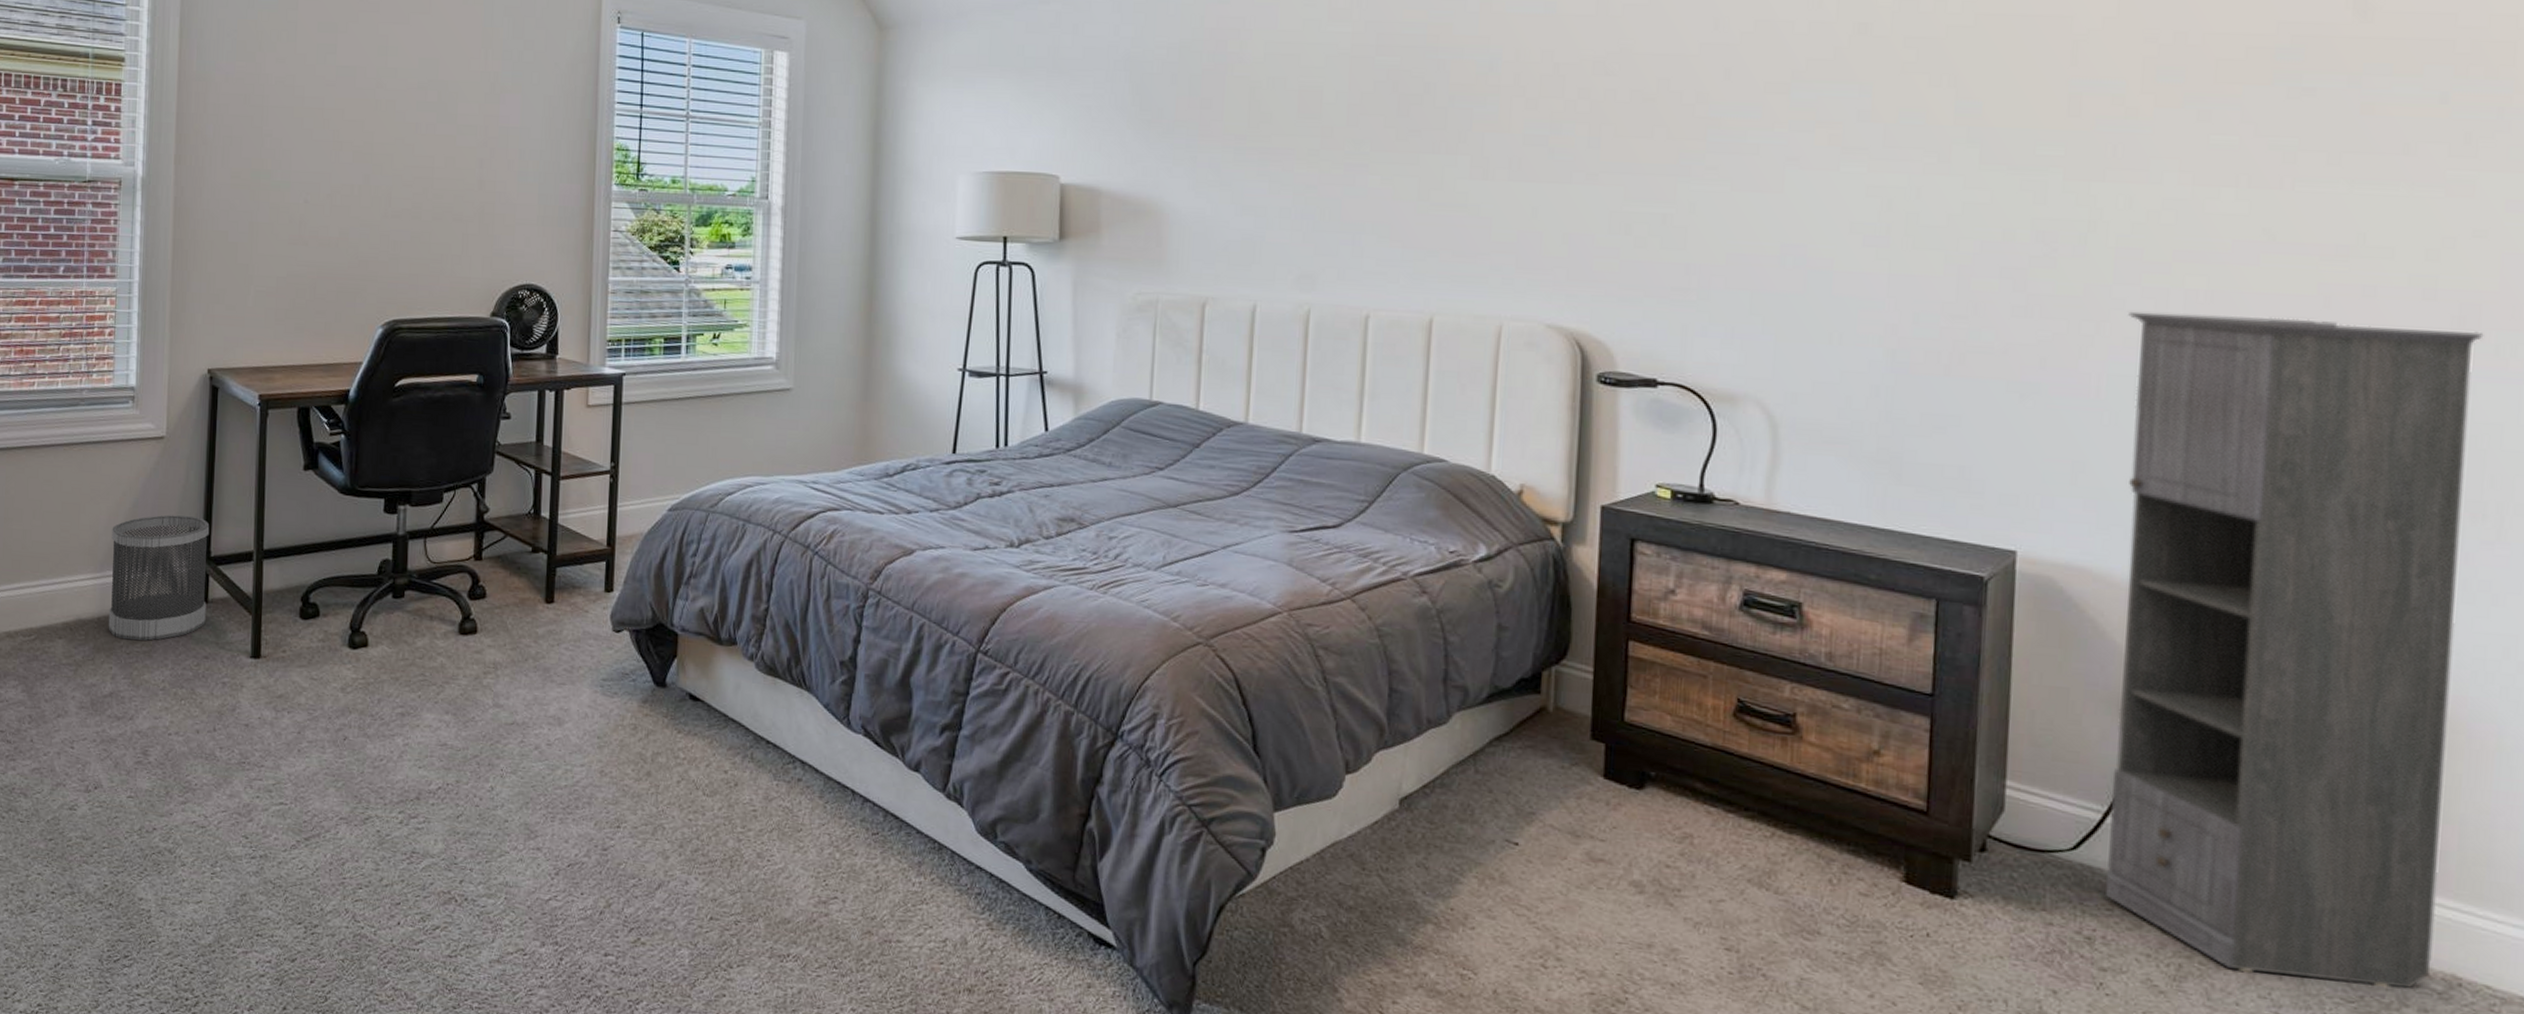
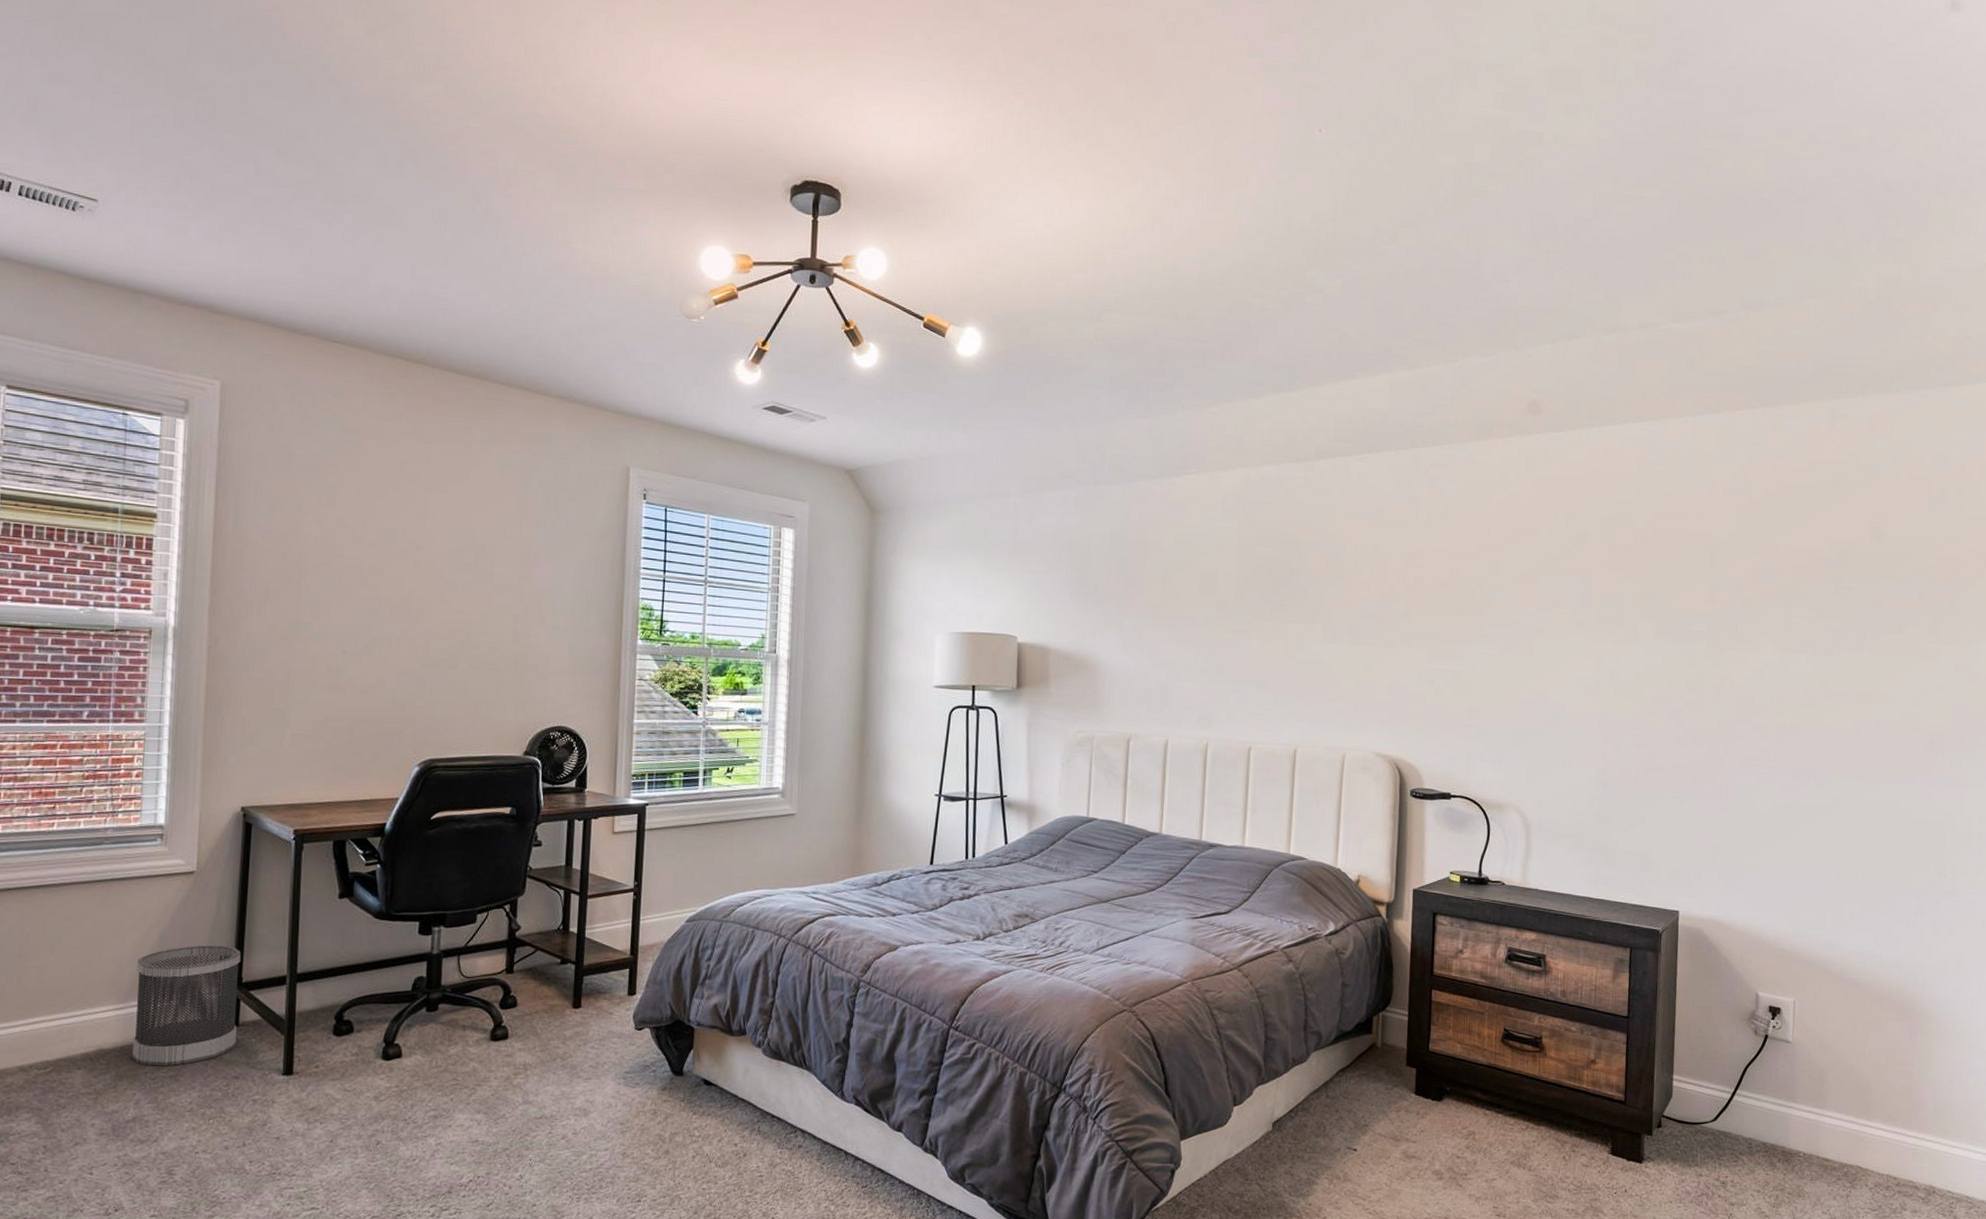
storage cabinet: present [2106,311,2484,988] -> none [1733,740,1944,1199]

